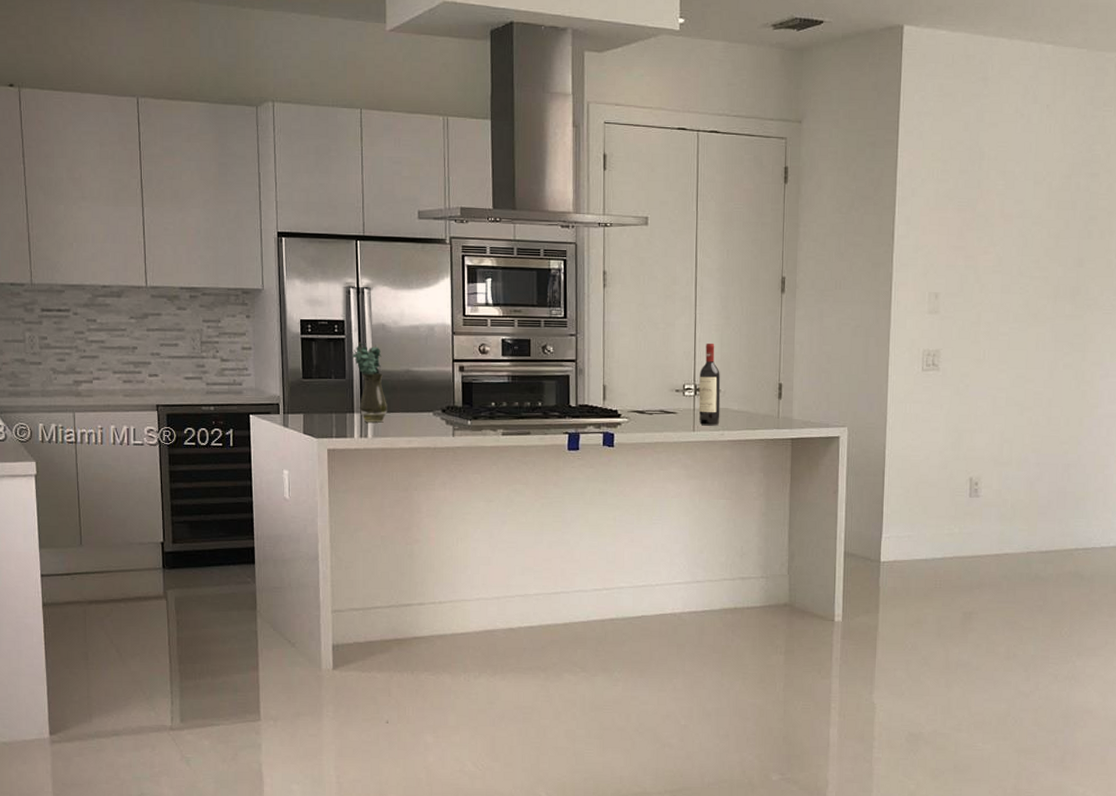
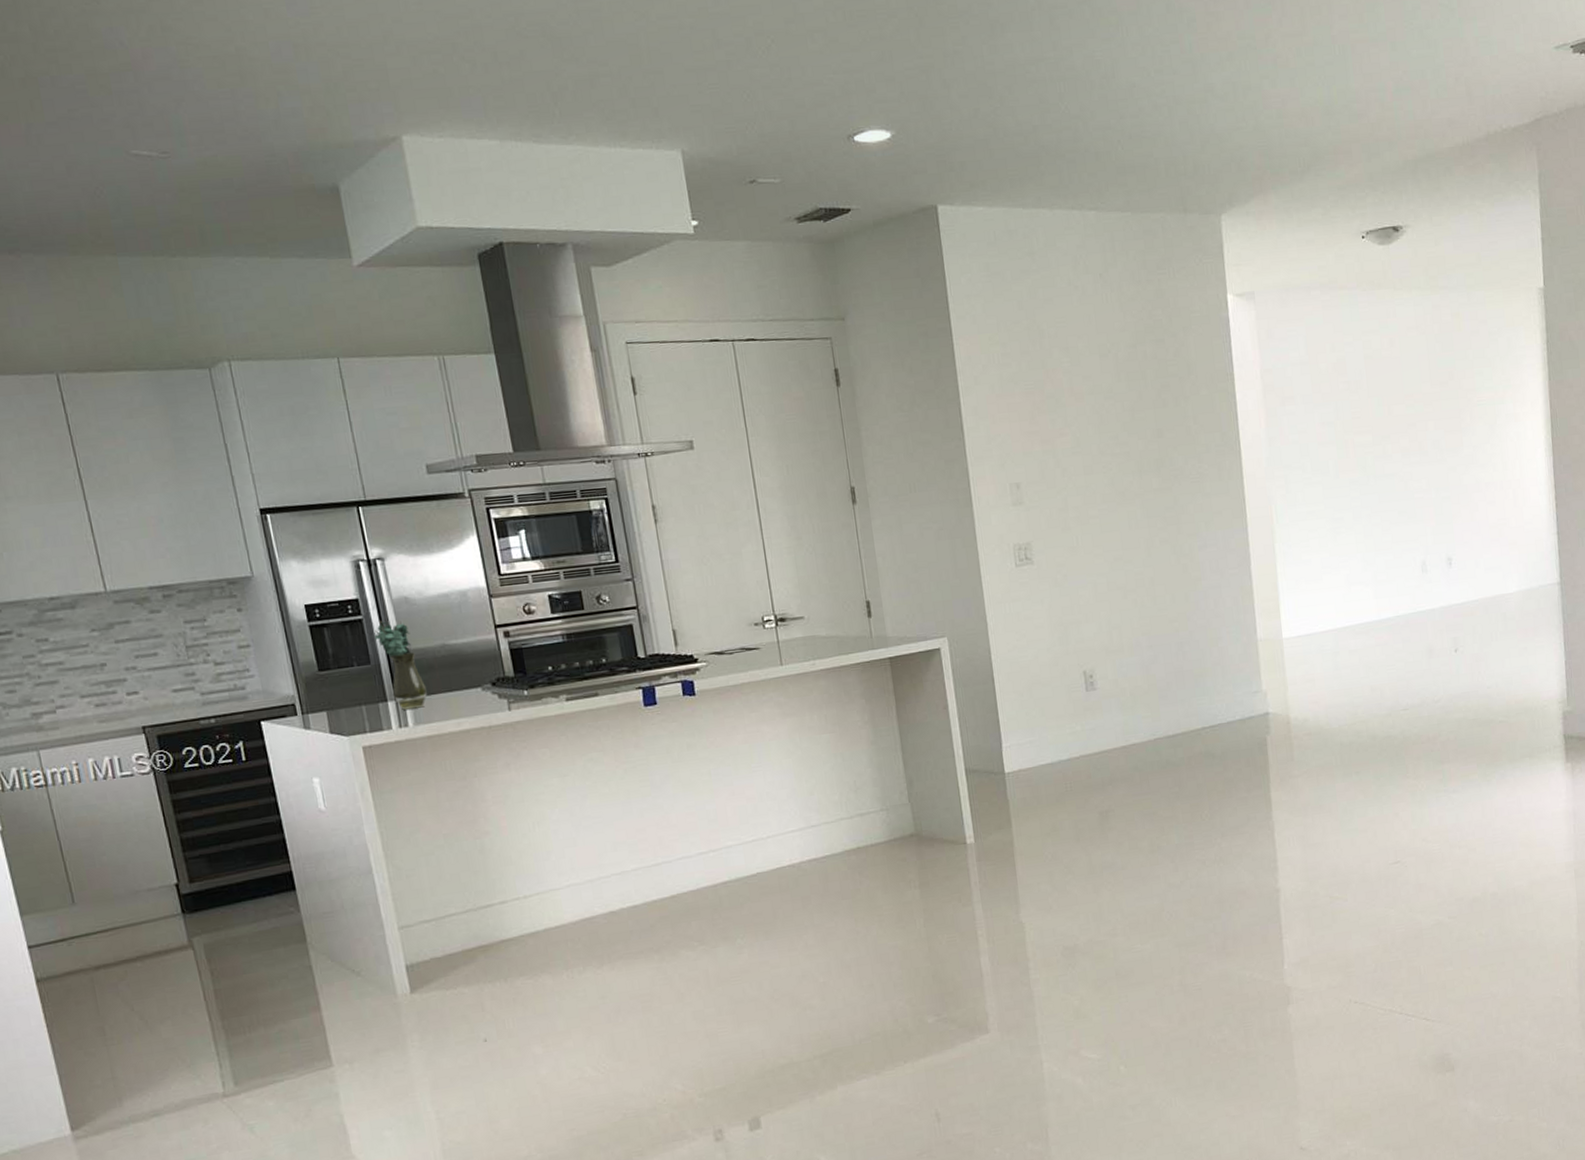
wine bottle: present [698,343,721,426] -> none [777,567,809,658]

